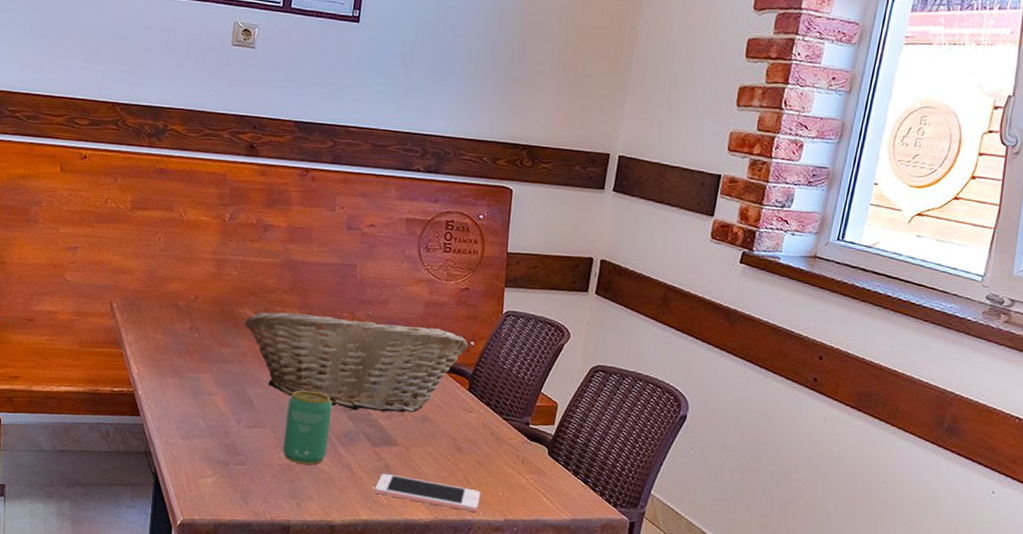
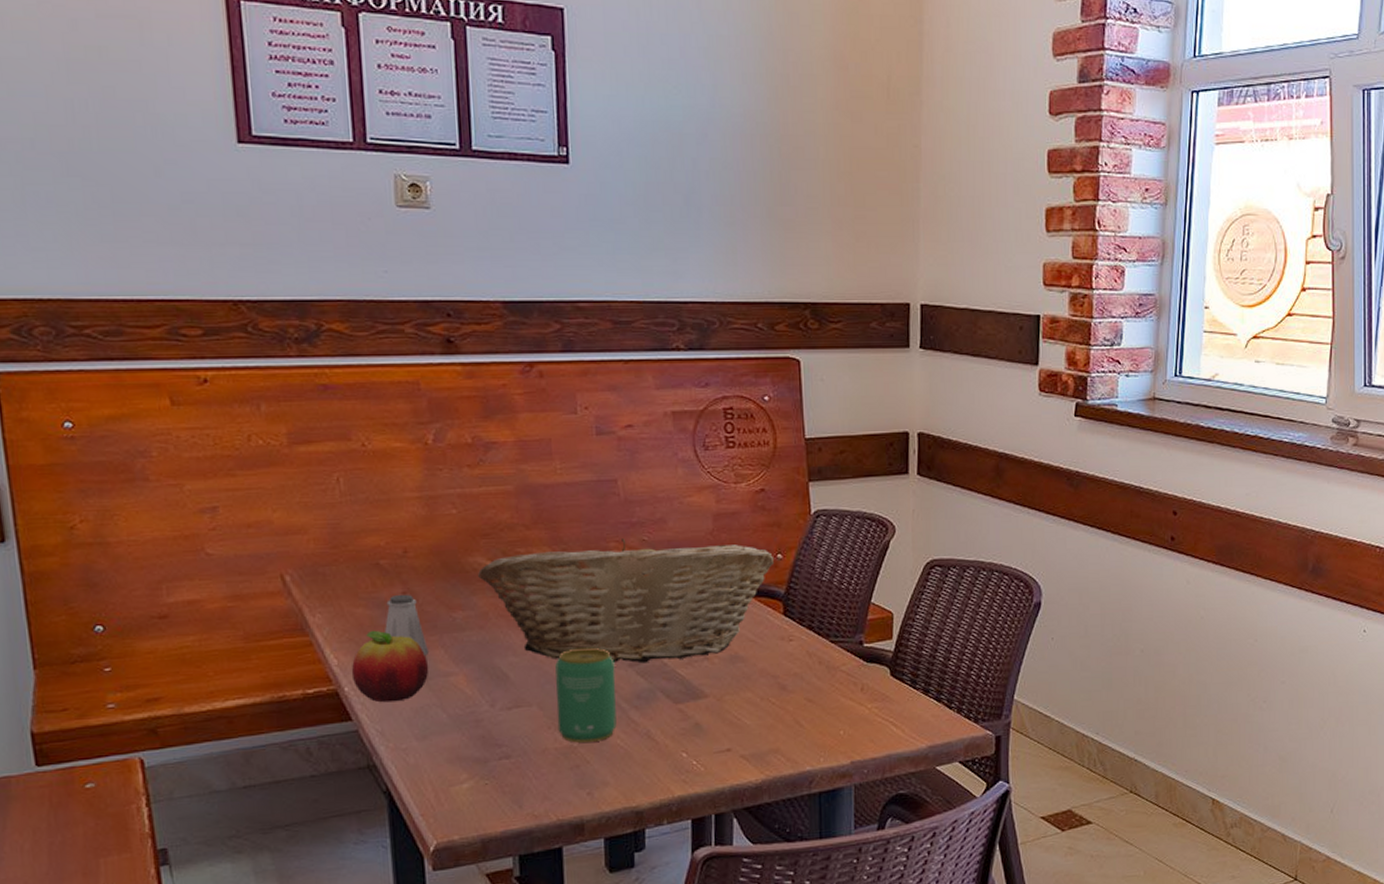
fruit: none [145,352,199,408] -> present [351,630,429,703]
saltshaker: none [173,328,201,377] -> present [385,594,428,656]
cell phone: present [374,474,481,512] -> none [685,733,818,762]

